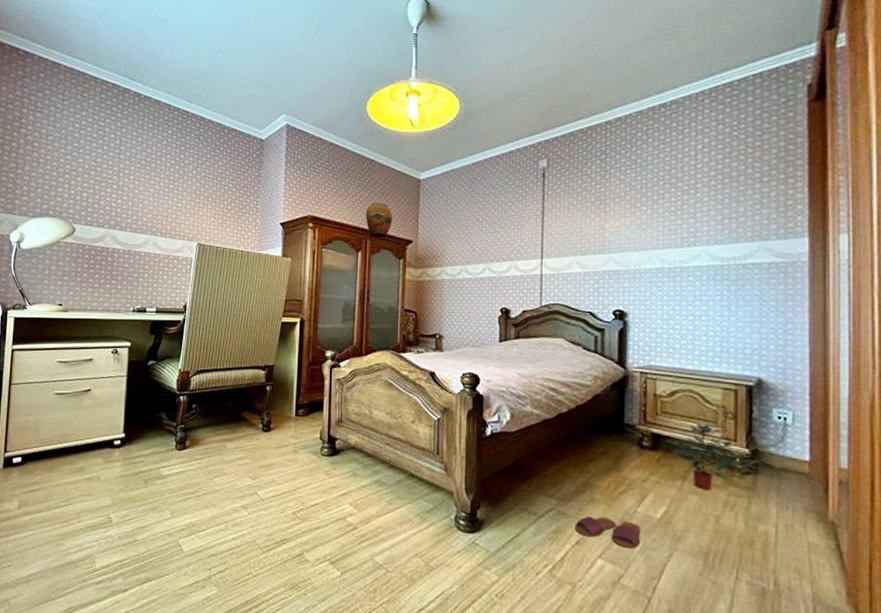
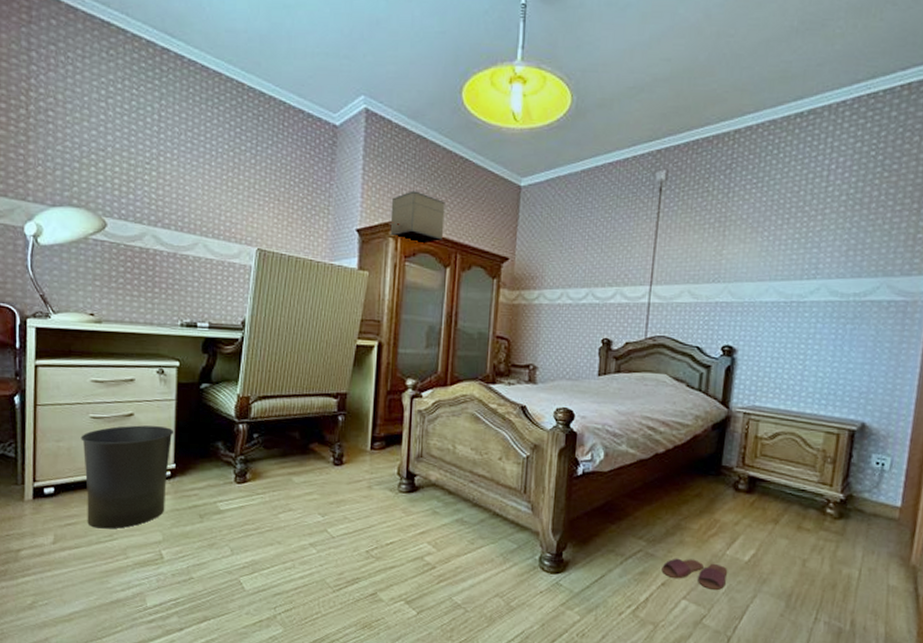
waste bin: none [46,399,125,495] -> present [81,425,174,529]
decorative box: none [309,188,355,234] -> present [390,190,445,245]
vase: present [365,203,392,237] -> none [456,211,487,252]
potted plant: present [671,423,757,490] -> none [766,467,850,534]

